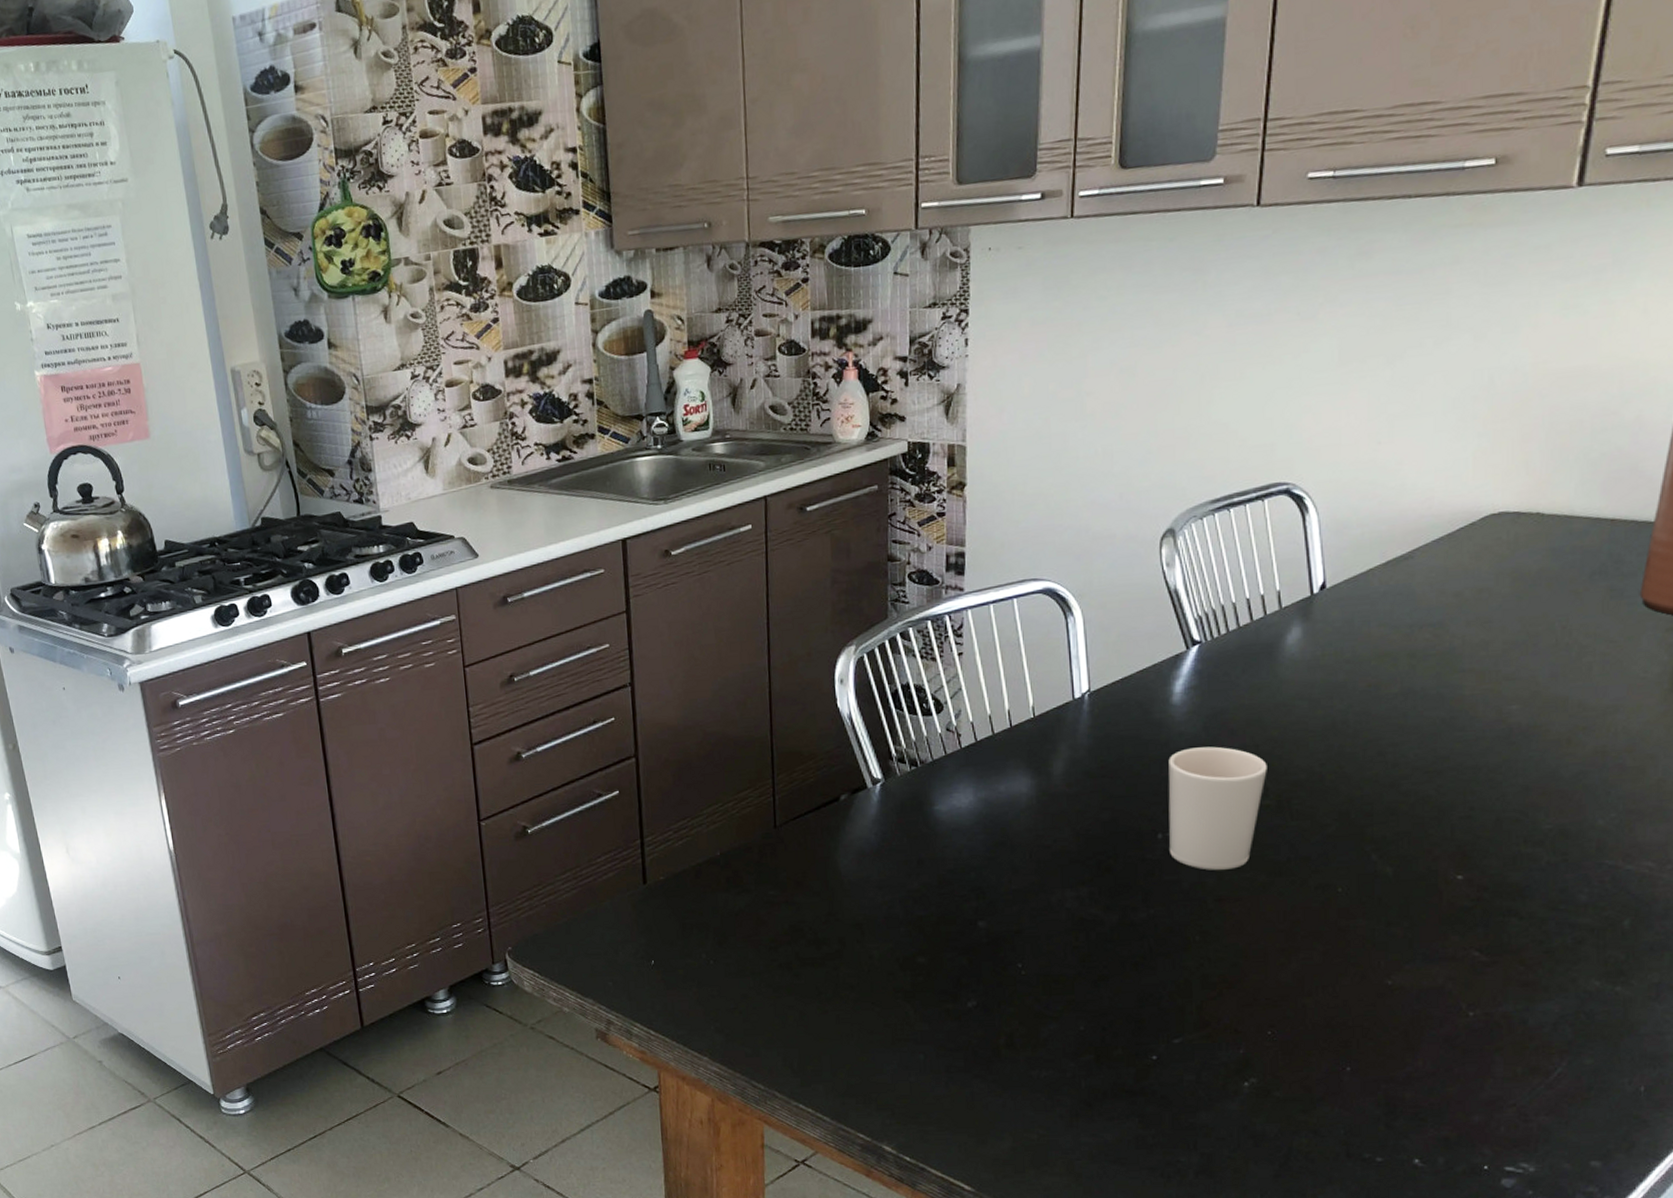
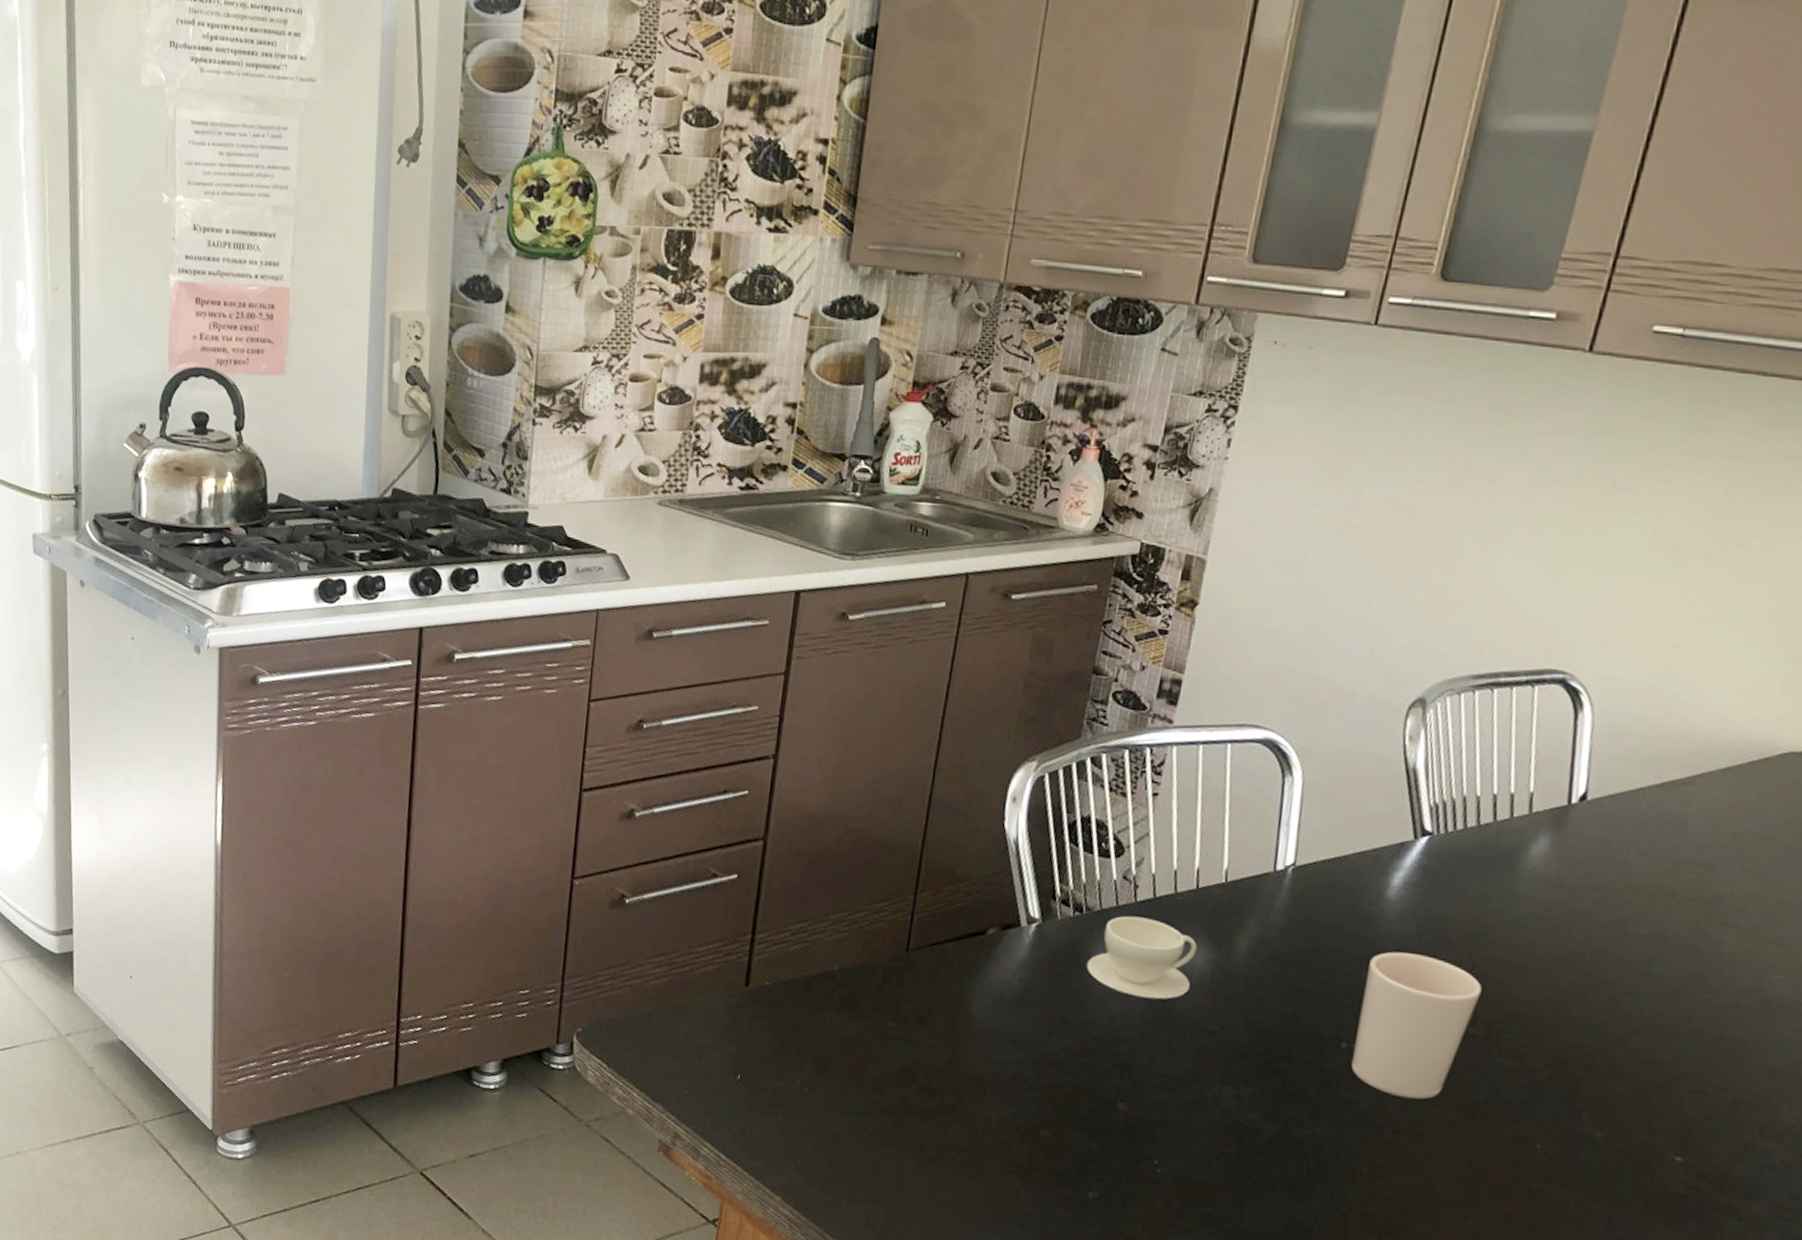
teacup: none [929,760,1020,829] -> present [1086,916,1197,1000]

